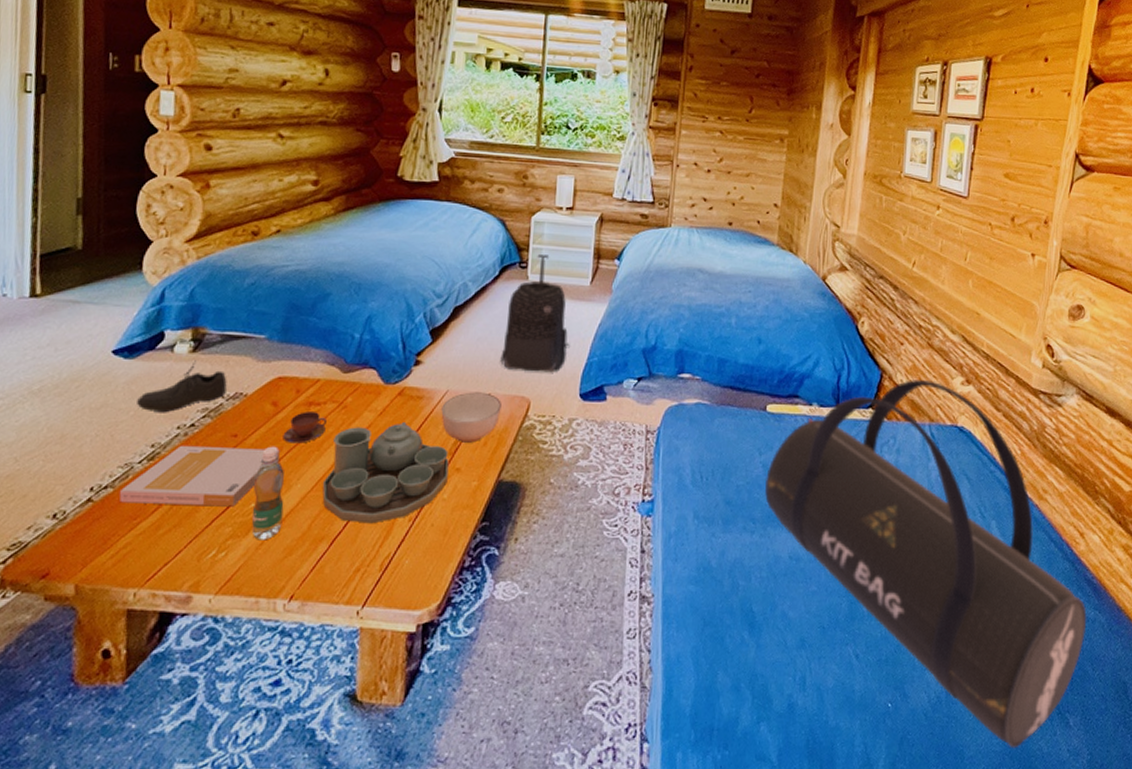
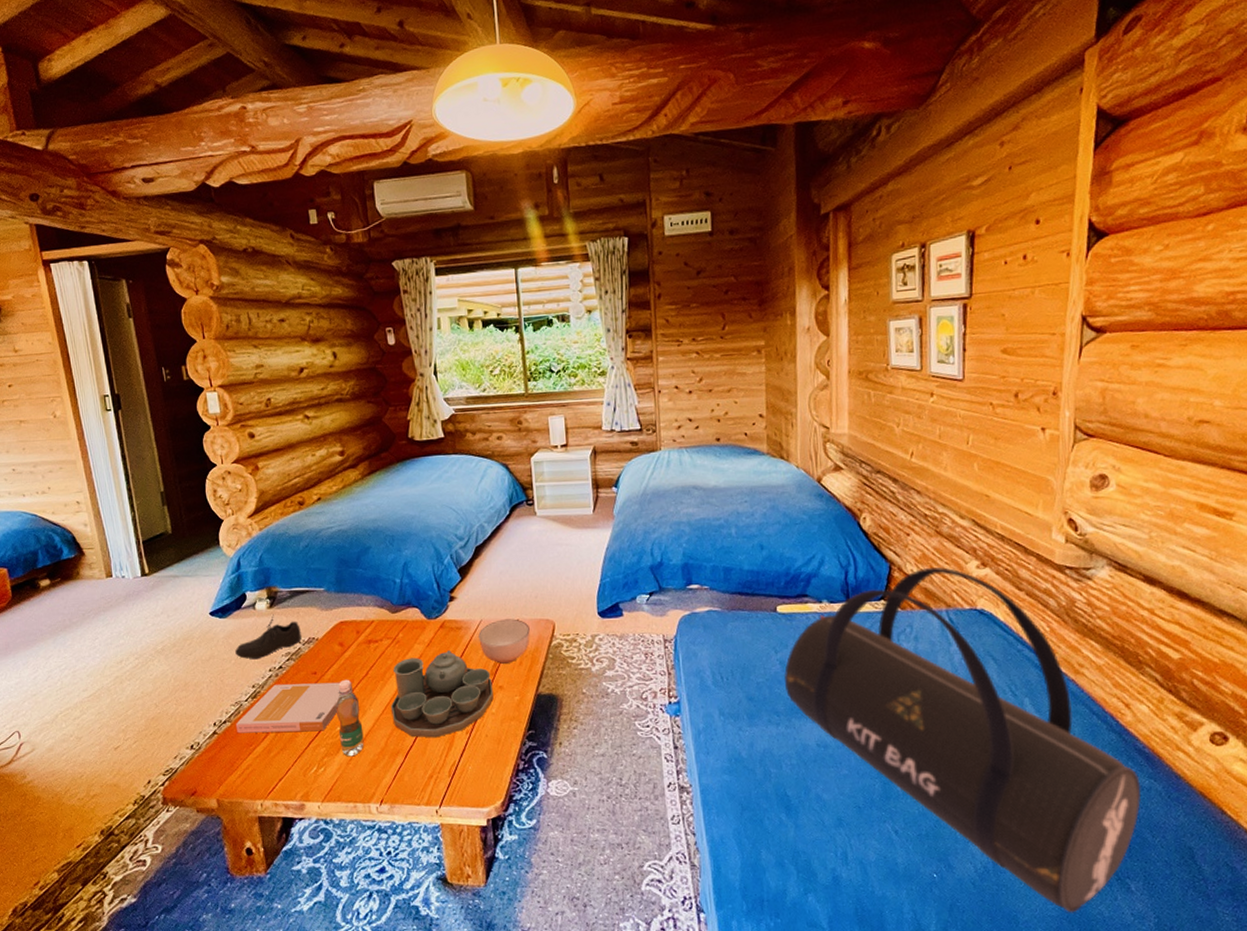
teacup: present [283,412,326,444] -> none [352,648,385,676]
suitcase: present [500,254,570,373] -> none [522,490,583,597]

